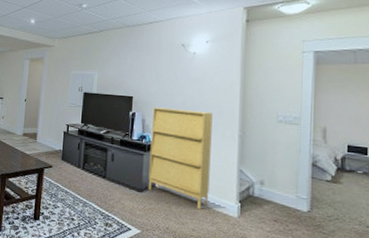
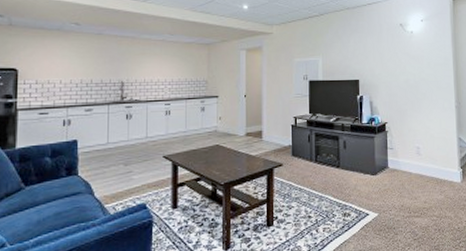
cabinet: present [148,107,213,210] -> none [378,87,436,182]

